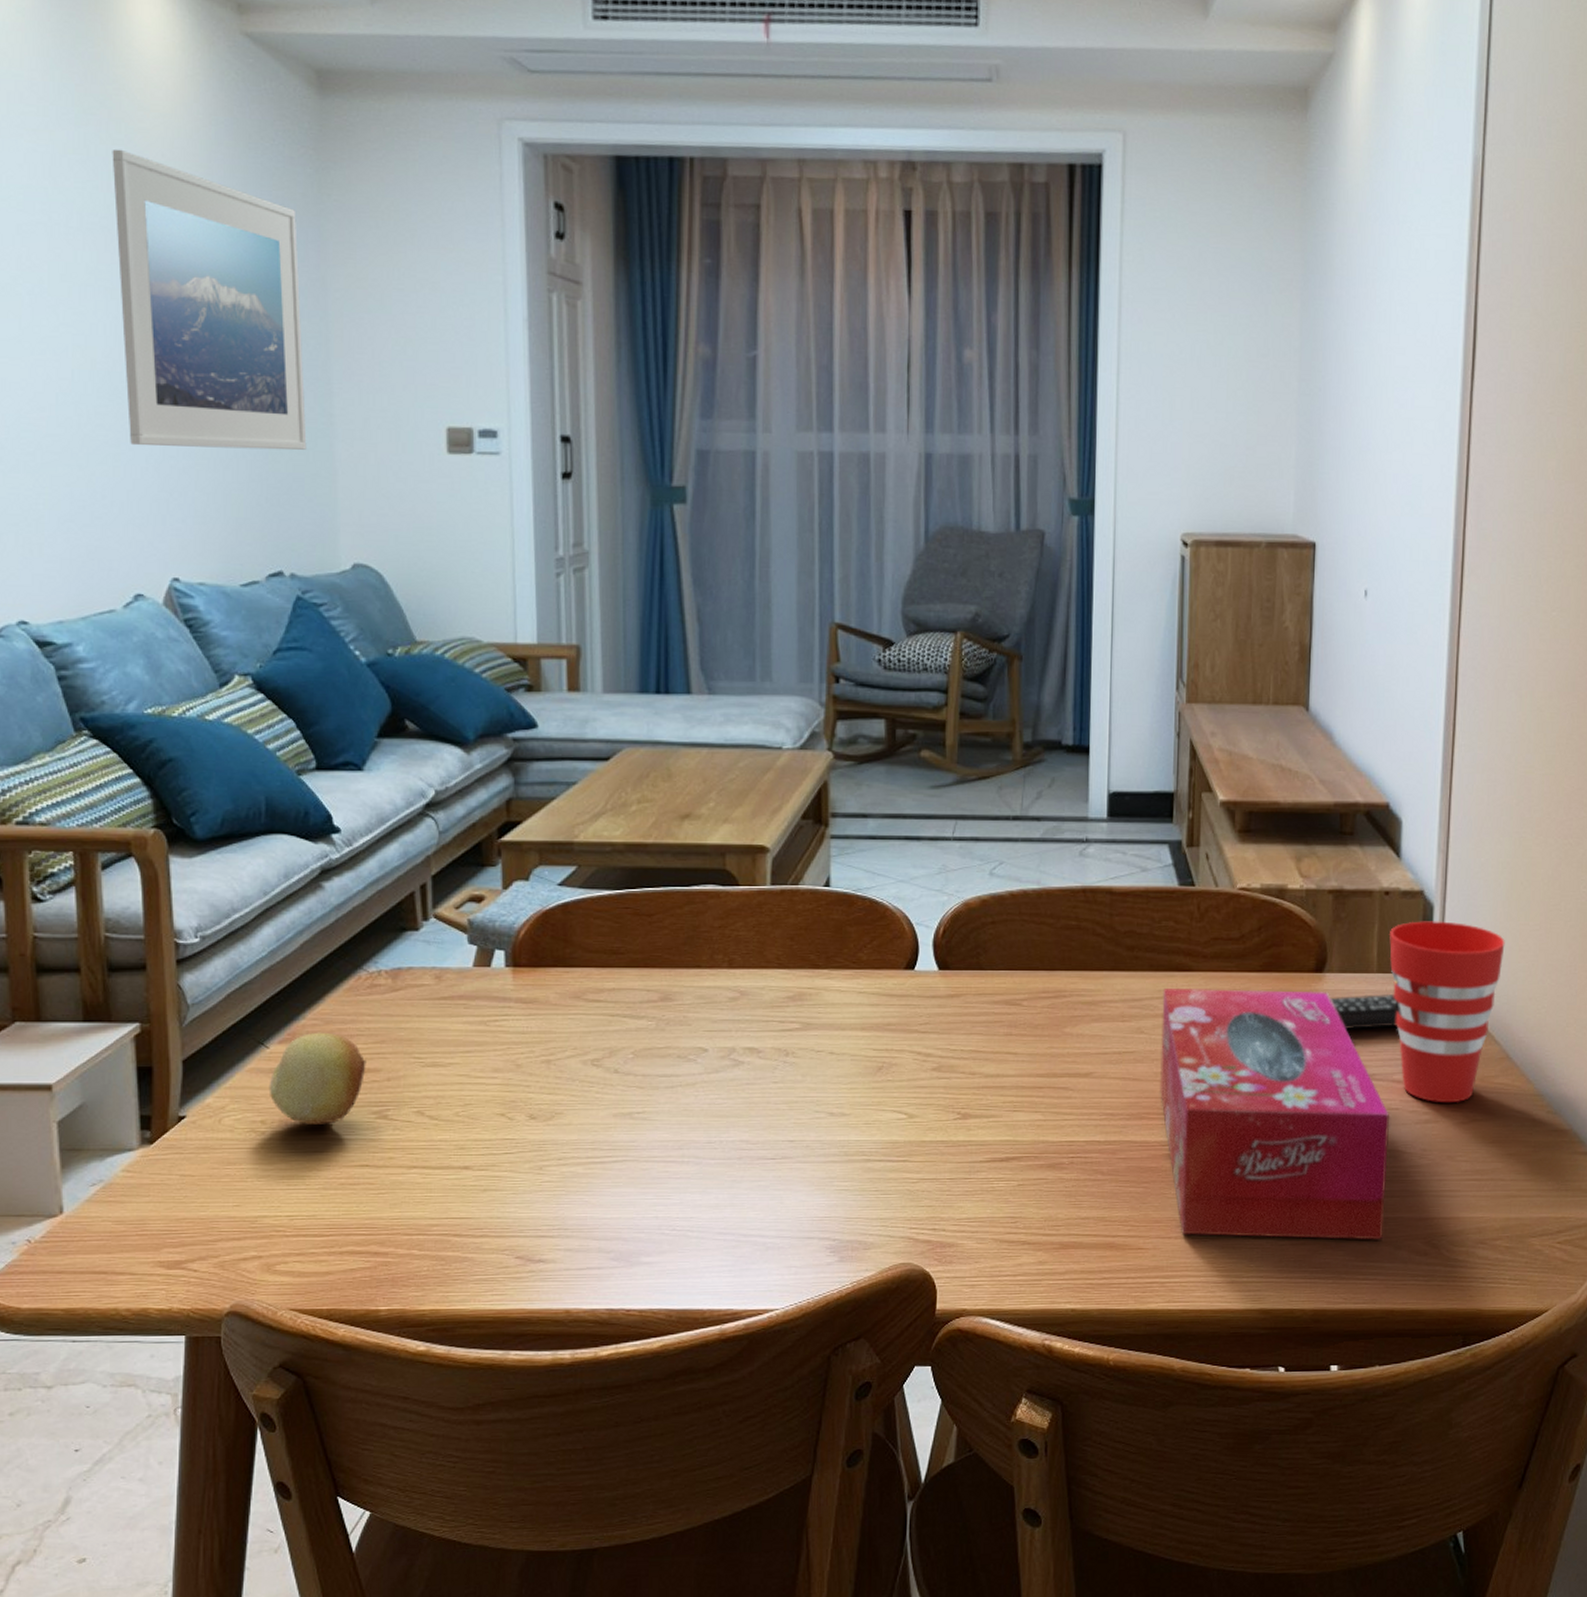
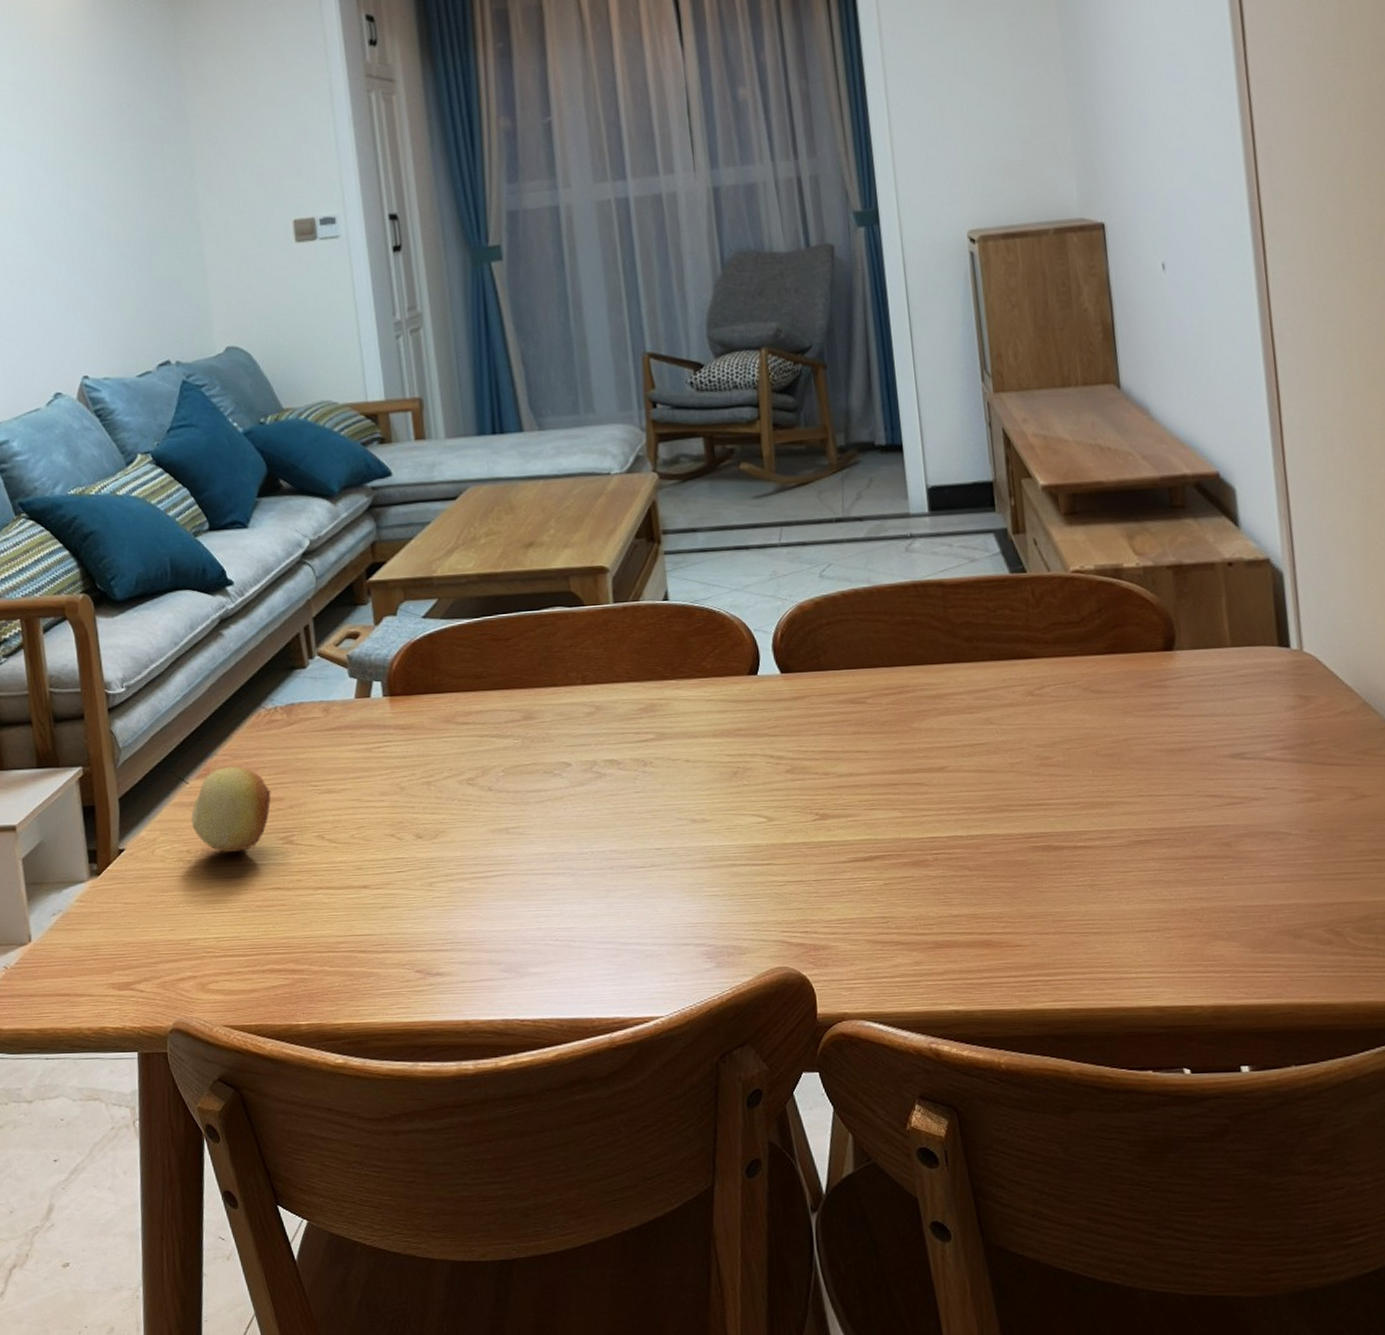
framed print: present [112,149,307,450] -> none [14,27,181,269]
tissue box: present [1160,987,1390,1240] -> none [1007,670,1280,930]
remote control: present [1330,995,1398,1030] -> none [1184,668,1262,708]
cup: present [1388,921,1505,1102] -> none [1238,588,1369,779]

